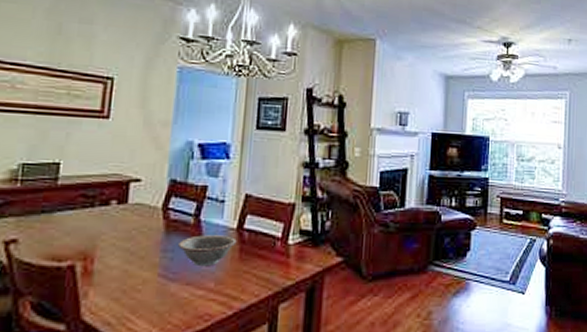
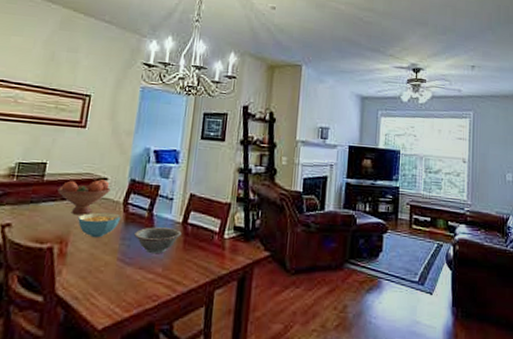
fruit bowl: none [76,181,145,225] -> present [57,179,111,215]
cereal bowl: none [105,220,160,251] -> present [78,212,121,238]

